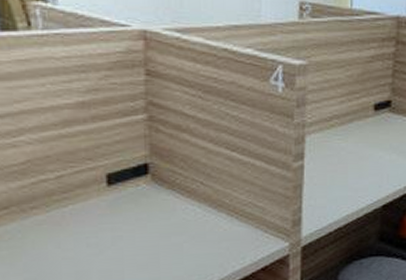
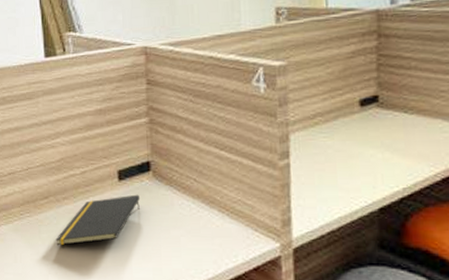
notepad: none [21,200,135,263] -> present [56,194,140,246]

